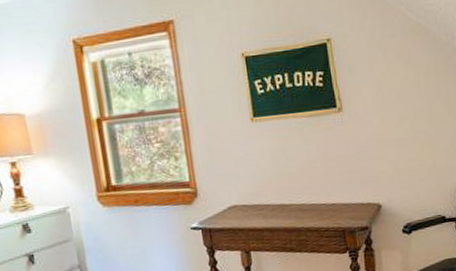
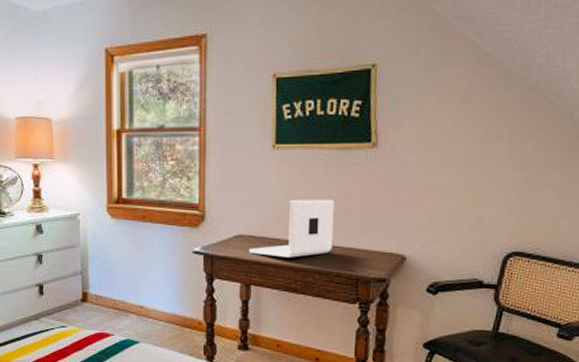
laptop: none [243,162,319,222] -> present [248,200,335,258]

